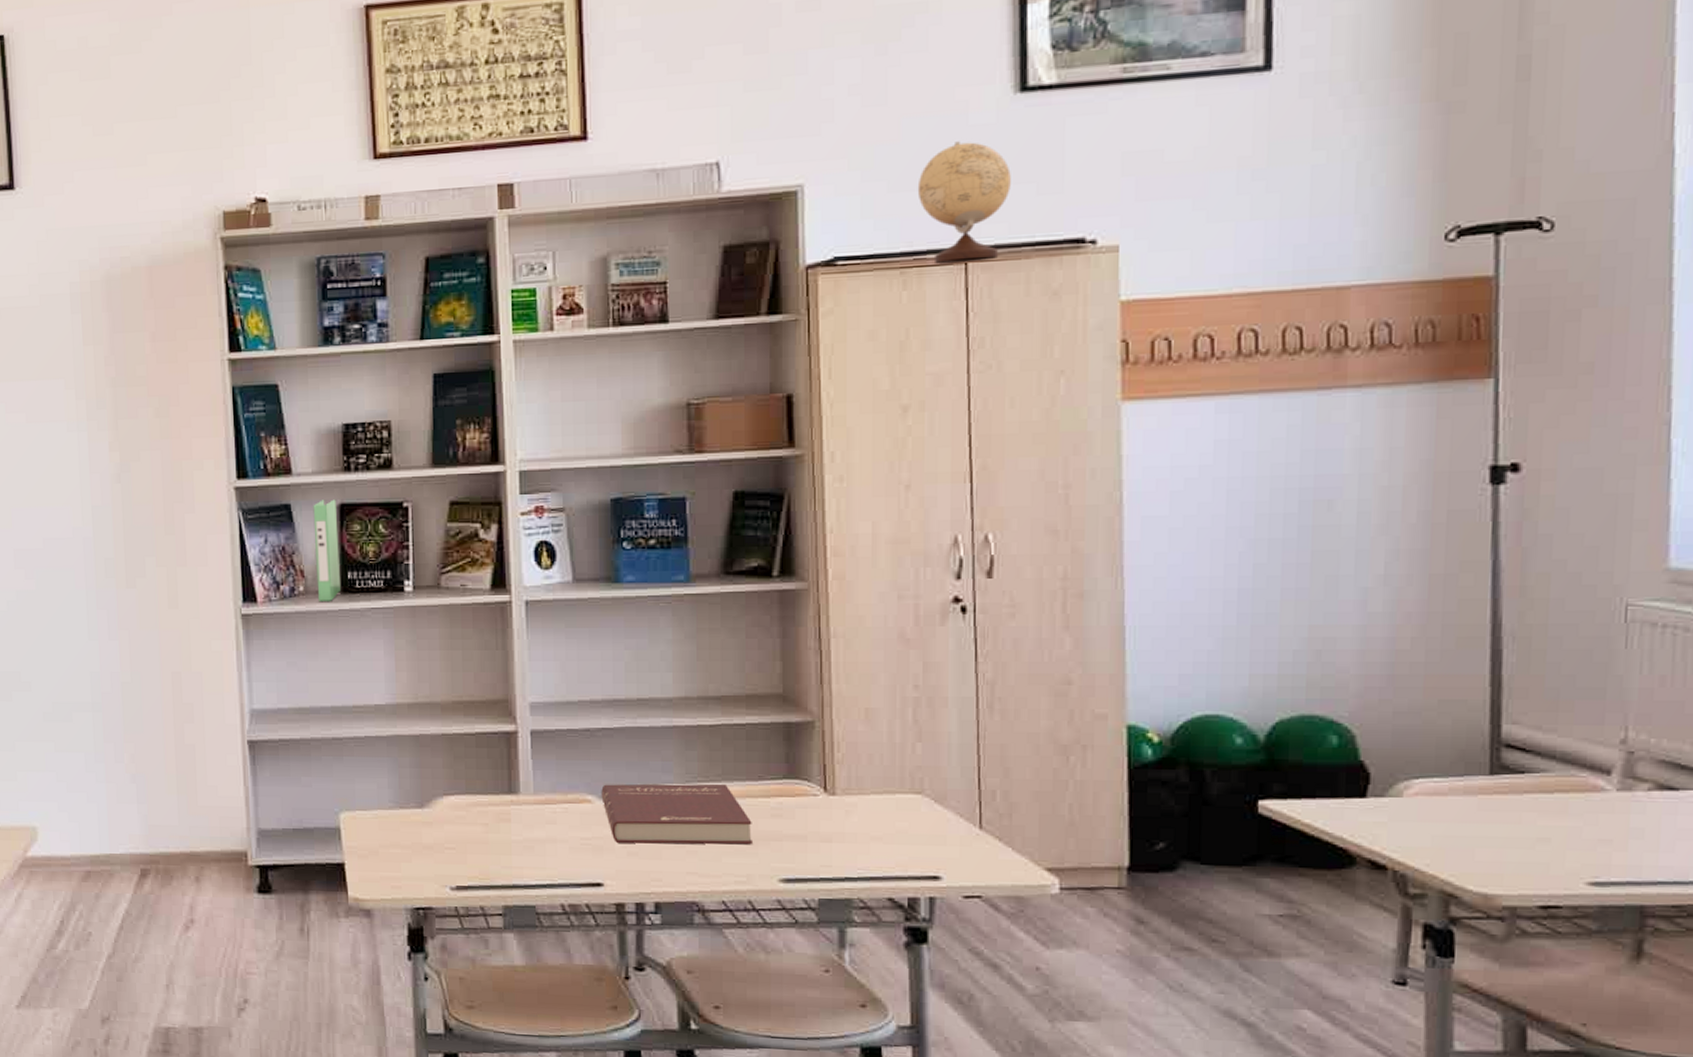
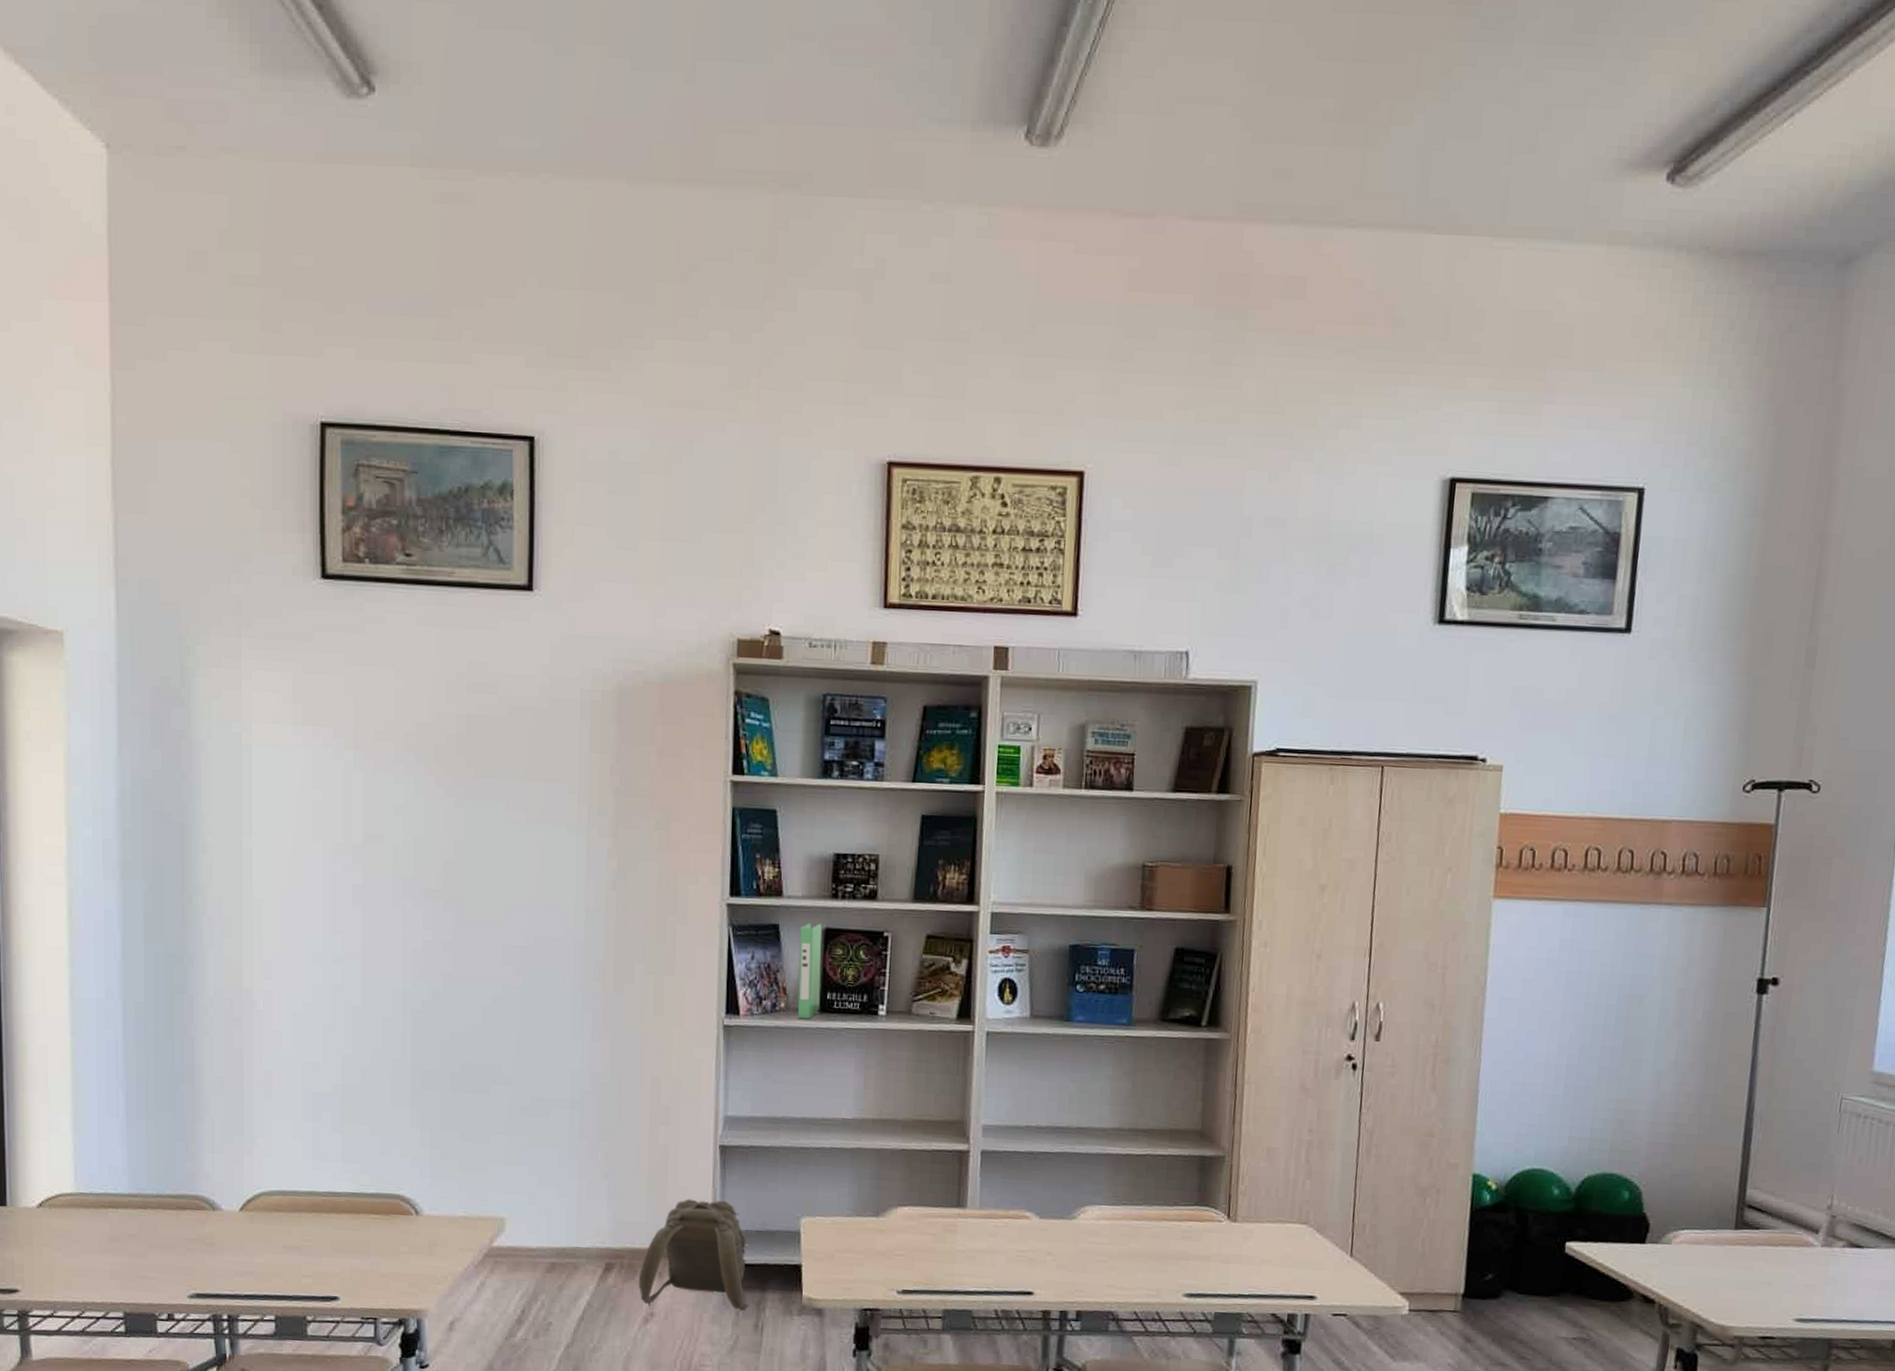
backpack: none [175,798,293,915] -> present [638,1199,750,1312]
book: present [601,783,752,845] -> none [1038,1202,1165,1262]
globe: present [917,141,1011,265] -> none [1349,660,1425,767]

